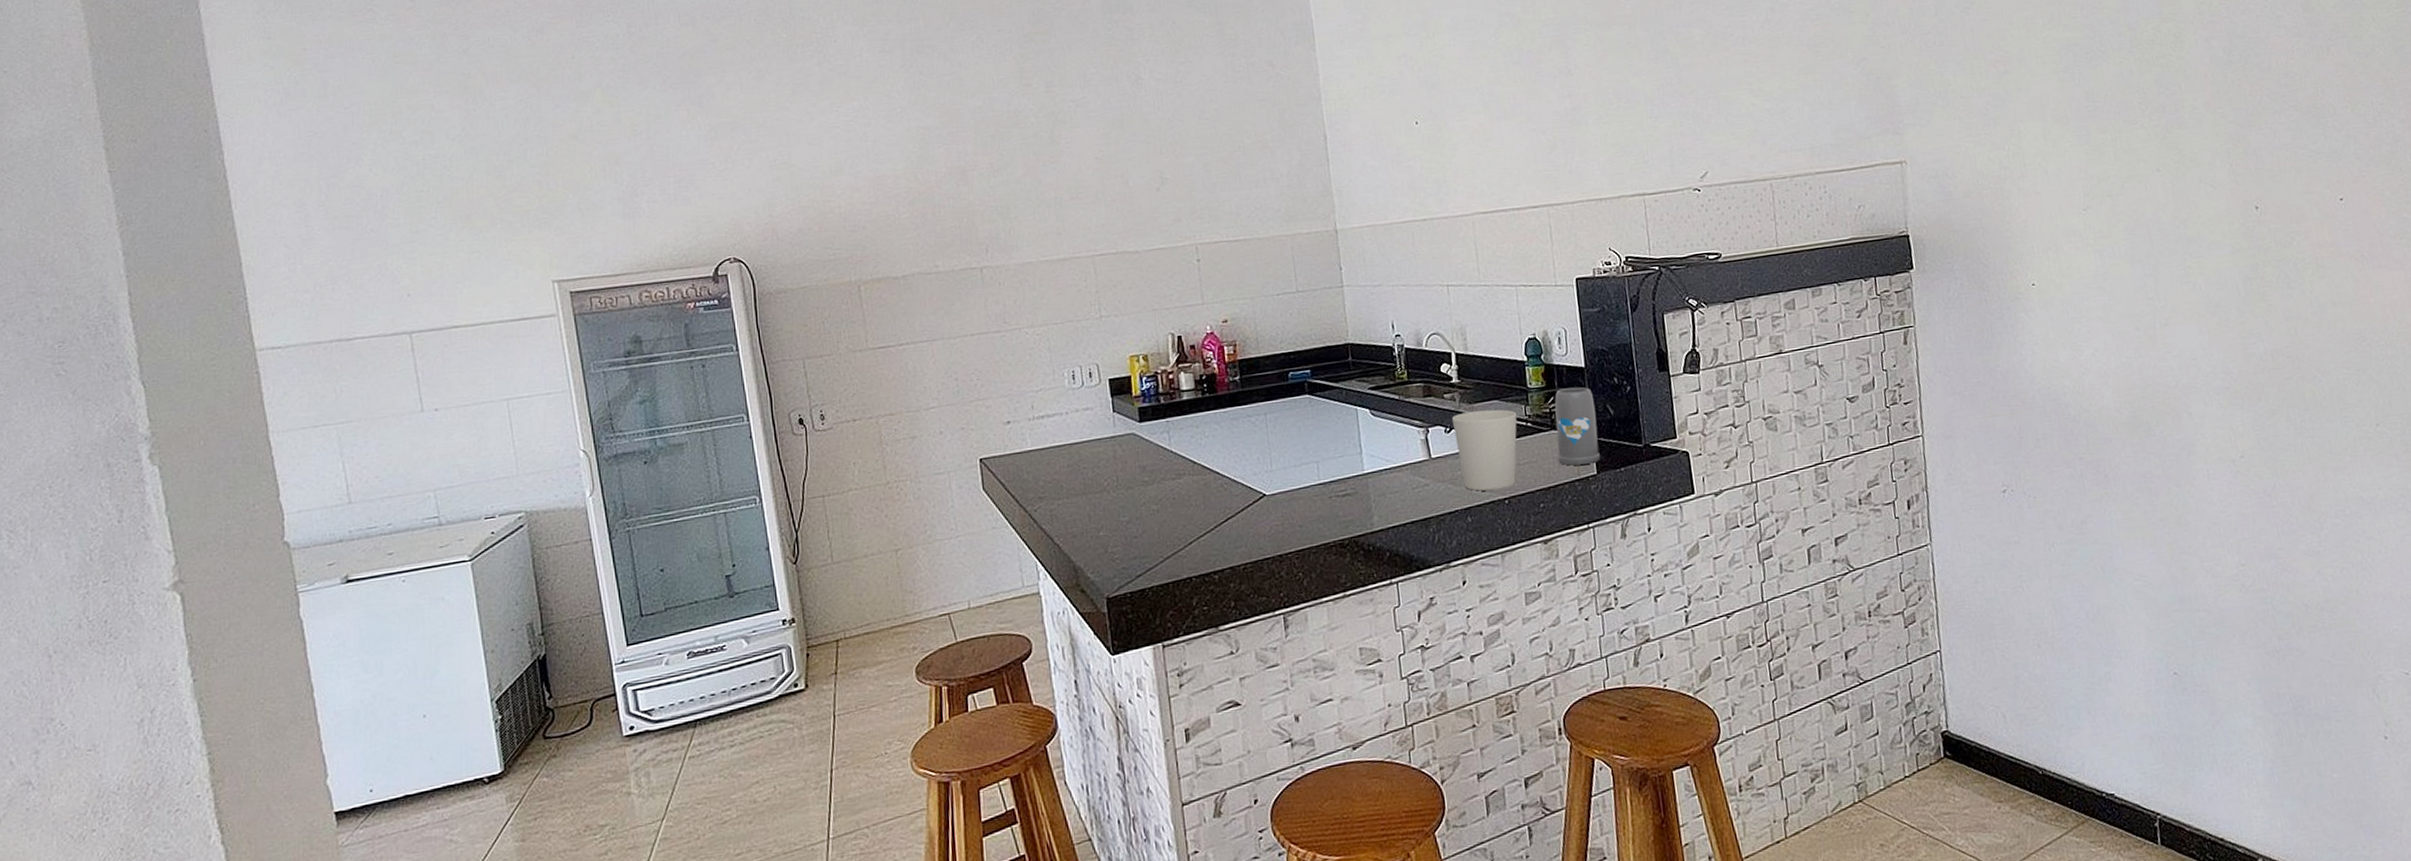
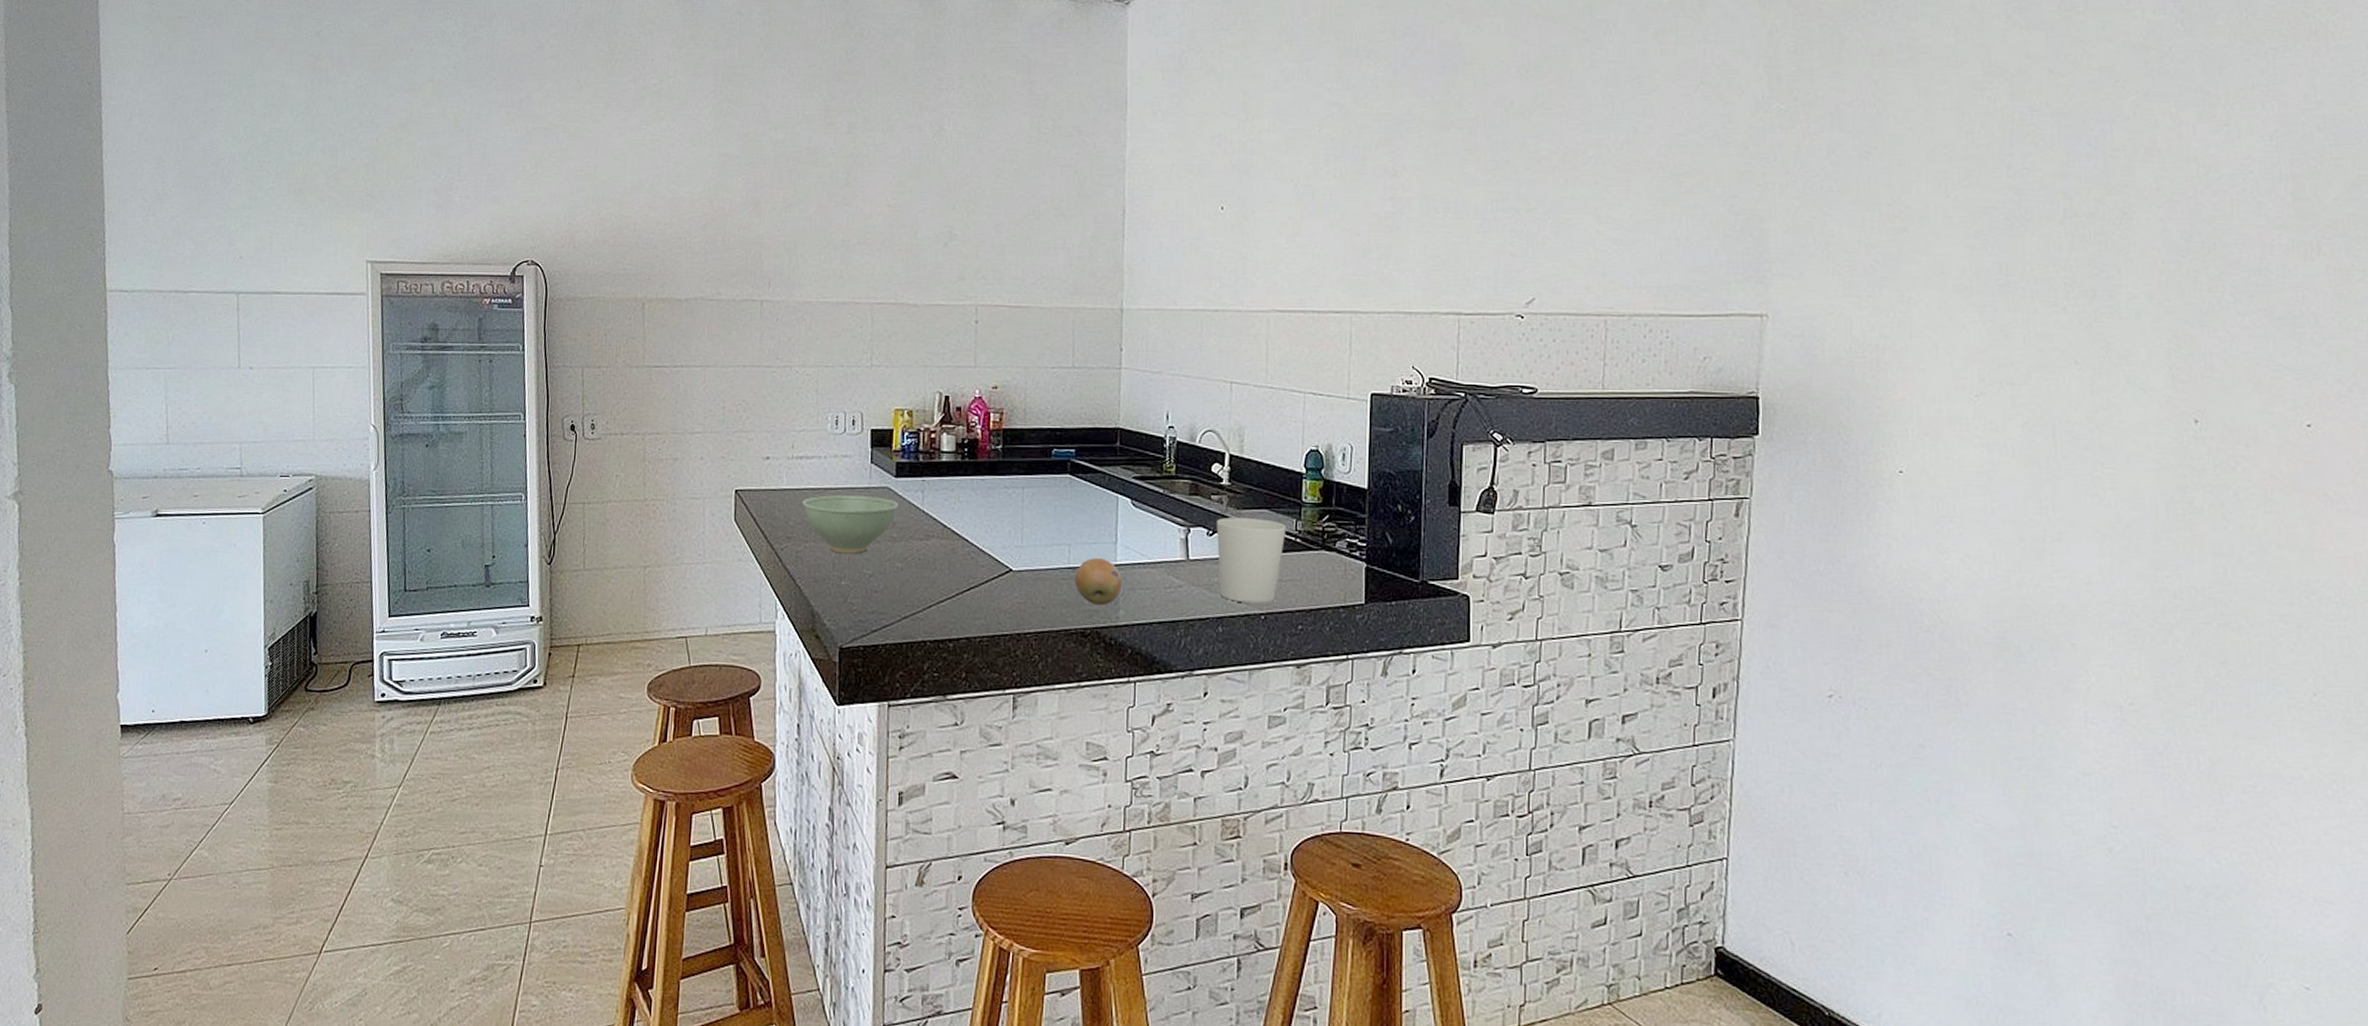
bowl: none [1049,444,1146,506] -> present [802,495,898,554]
fruit: none [1326,470,1373,516] -> present [1075,558,1123,605]
beer mug: present [1554,387,1601,466] -> none [1324,508,1372,593]

